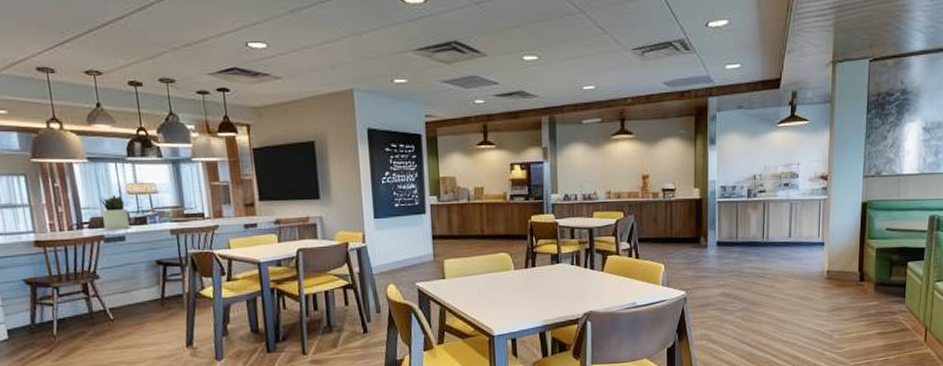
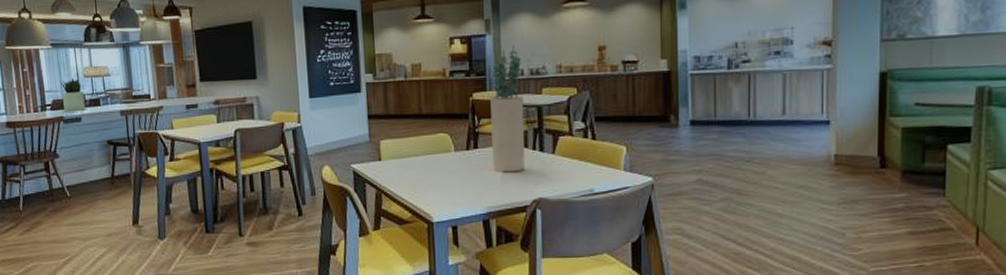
vase: none [547,171,578,289] -> present [490,44,526,173]

